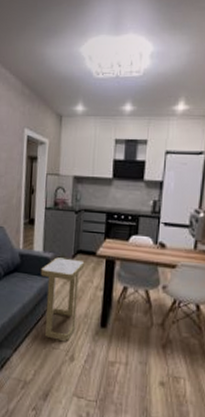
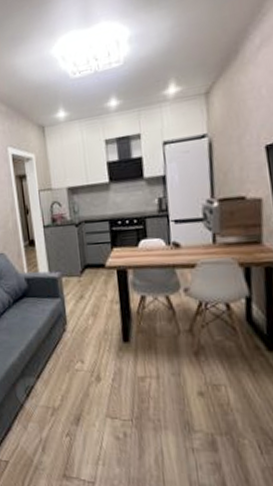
side table: present [40,257,85,341] -> none [50,275,97,361]

